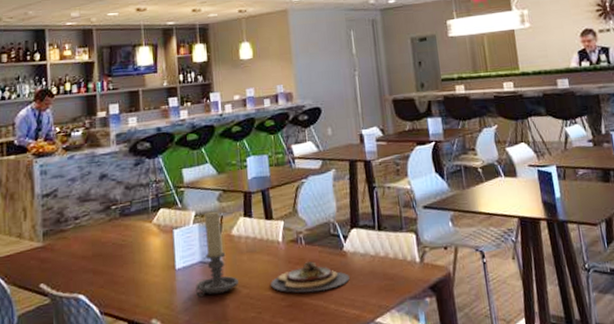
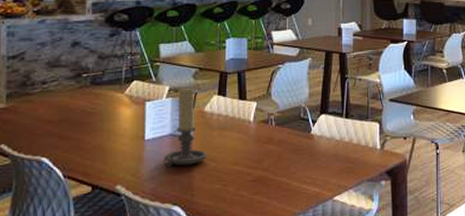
plate: present [271,261,350,293] -> none [238,141,314,169]

